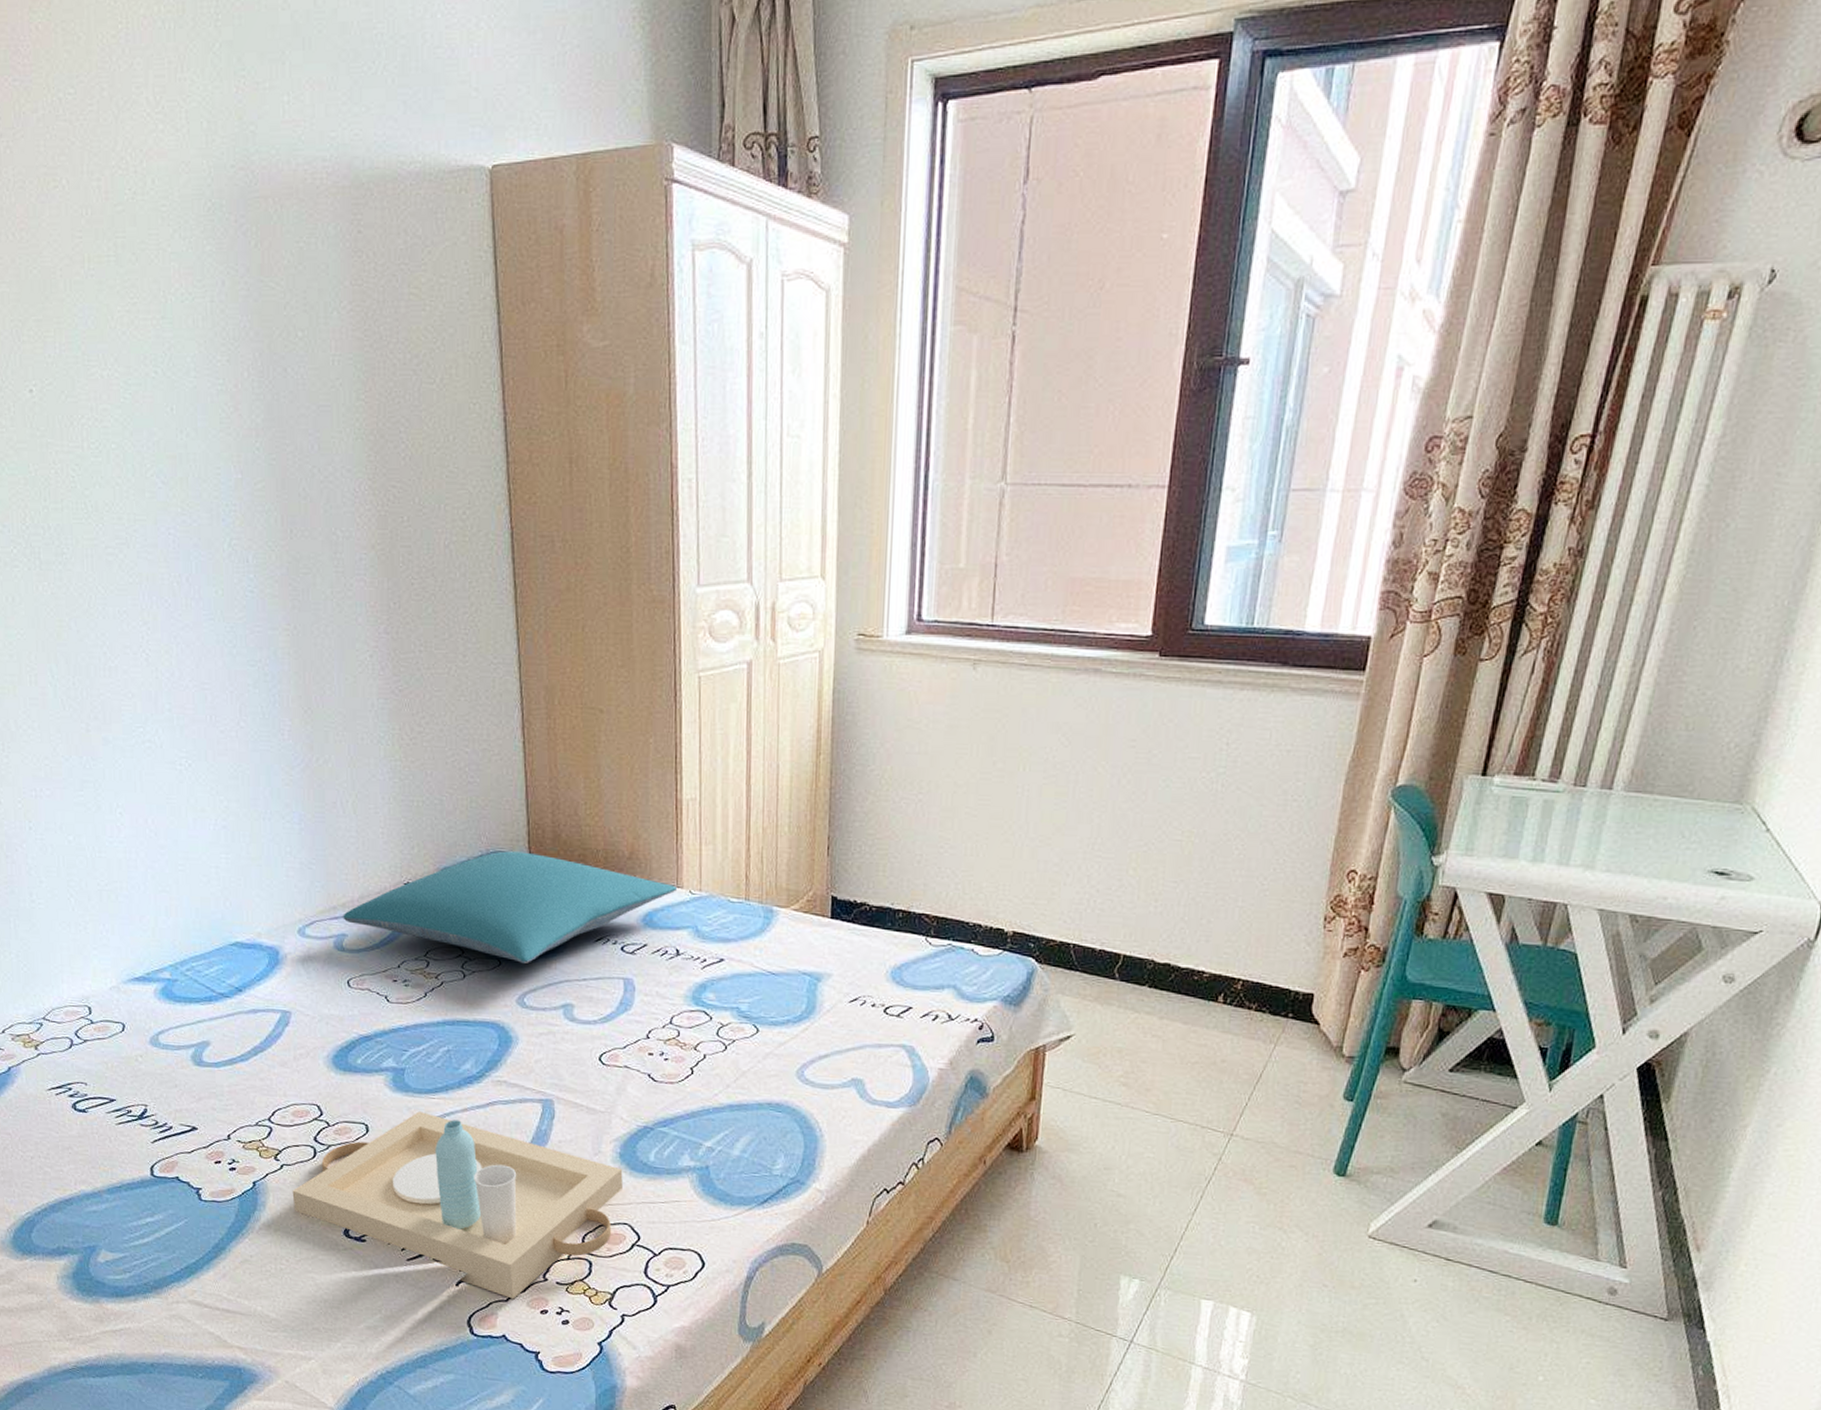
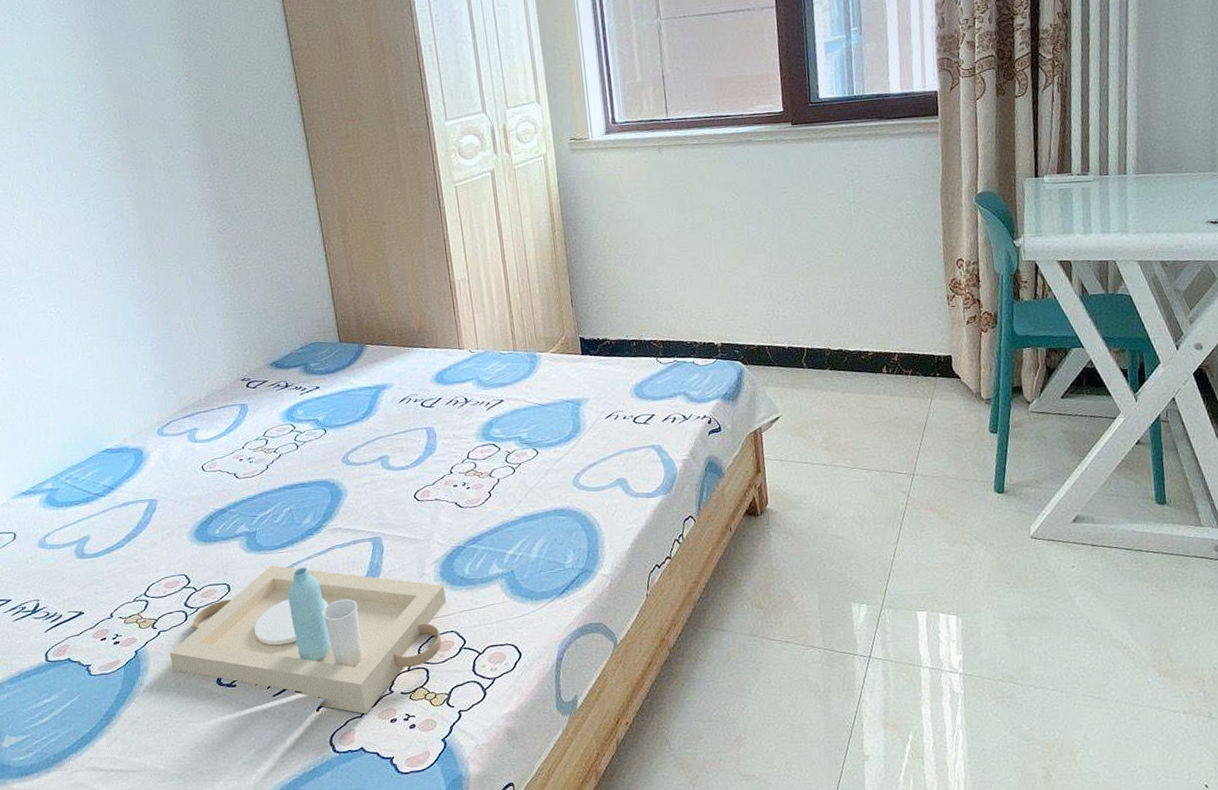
pillow: present [343,851,678,963] -> none [193,340,460,429]

